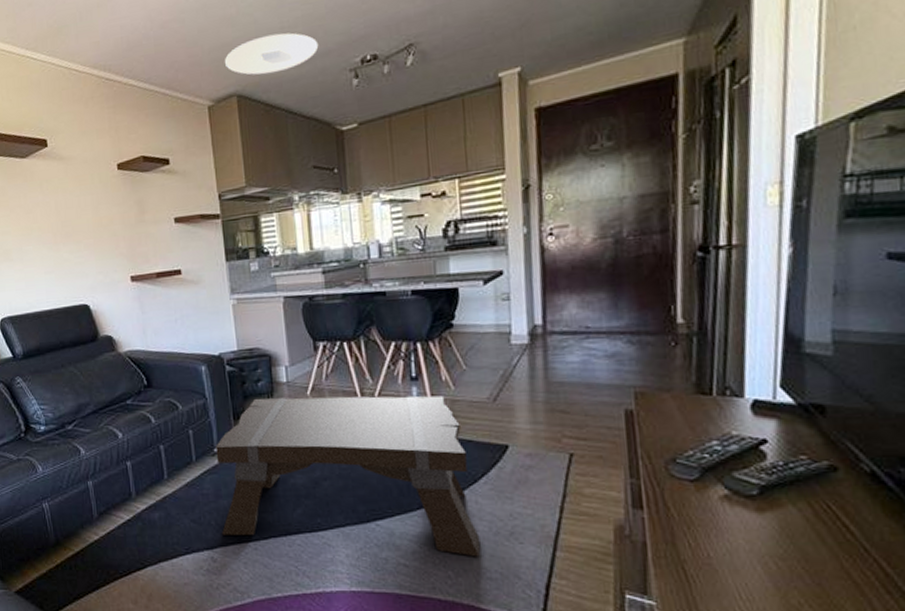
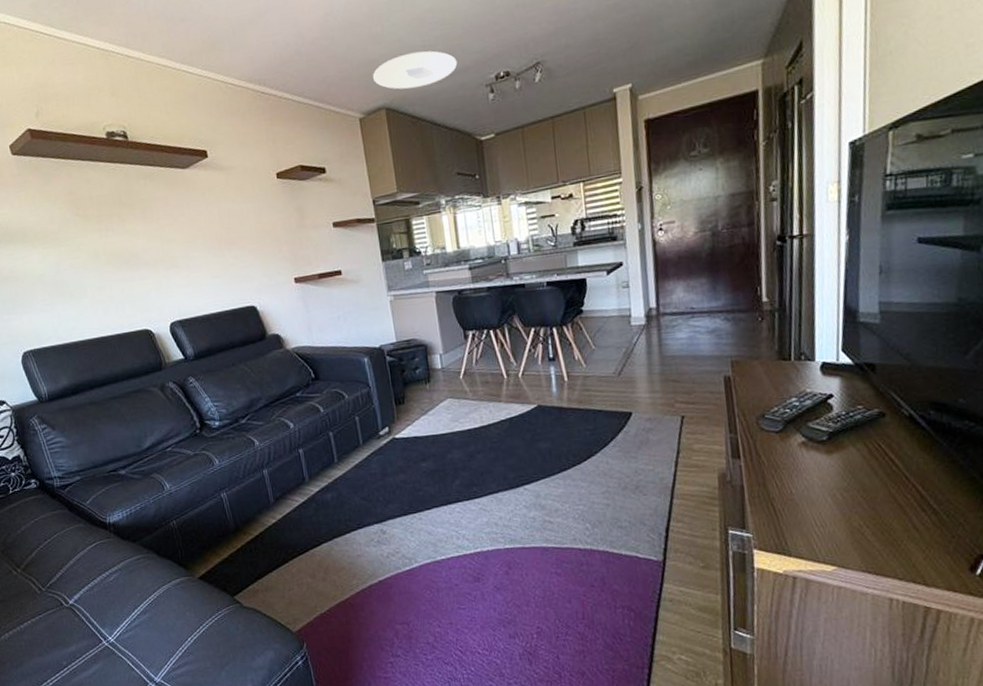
coffee table: present [215,395,481,557] -> none [380,373,612,510]

